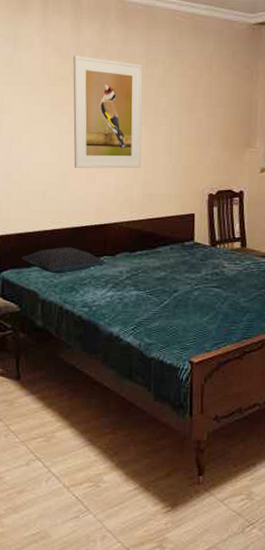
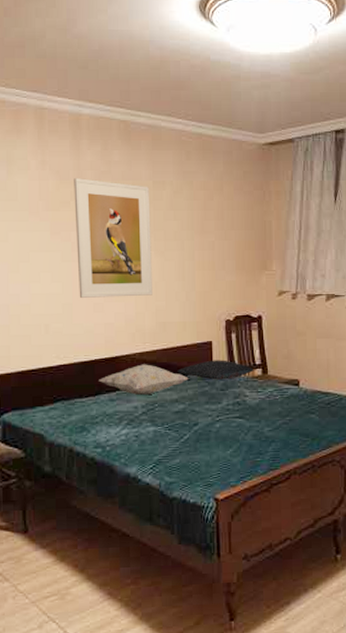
pillow: present [22,247,106,274] -> none [24,383,119,413]
decorative pillow: none [88,232,171,262] -> present [99,364,189,396]
pillow: none [161,231,233,251] -> present [177,360,254,380]

